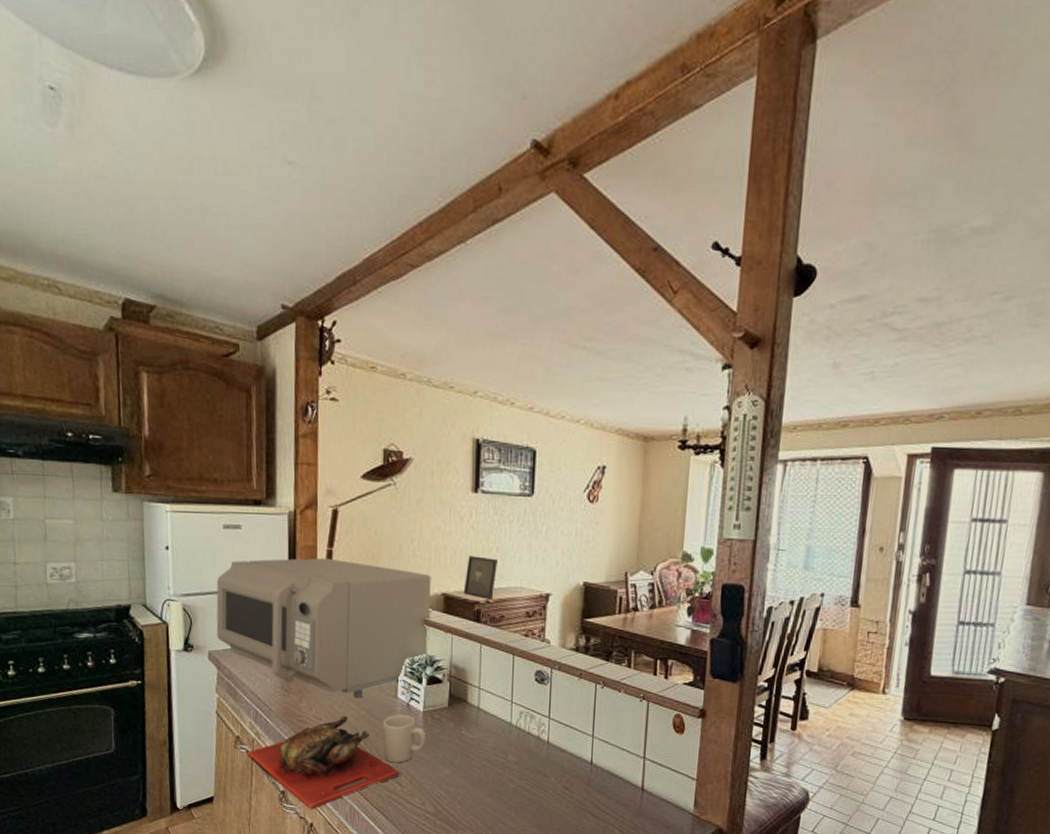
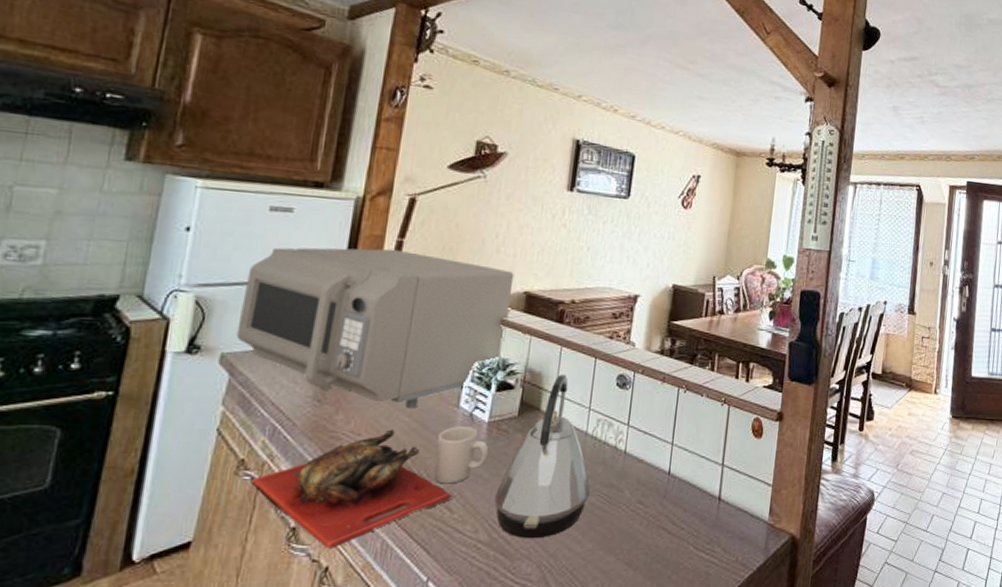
kettle: none [435,670,518,813] -> present [494,374,590,539]
picture frame: present [463,556,497,599] -> none [547,254,587,300]

